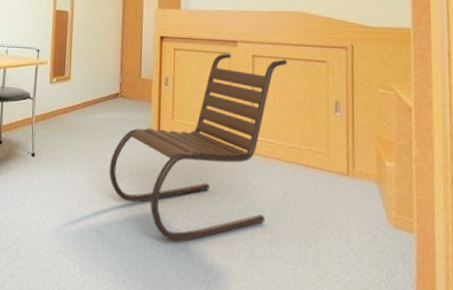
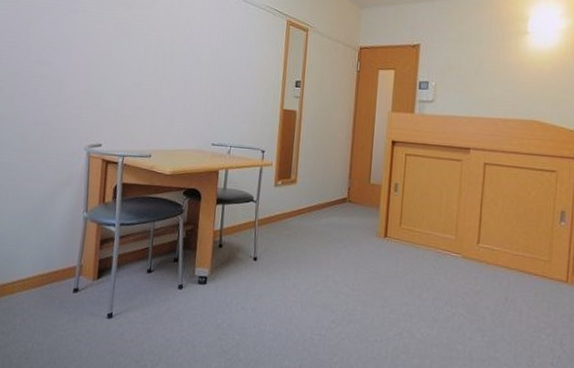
lounge chair: present [109,53,288,242] -> none [333,160,518,345]

